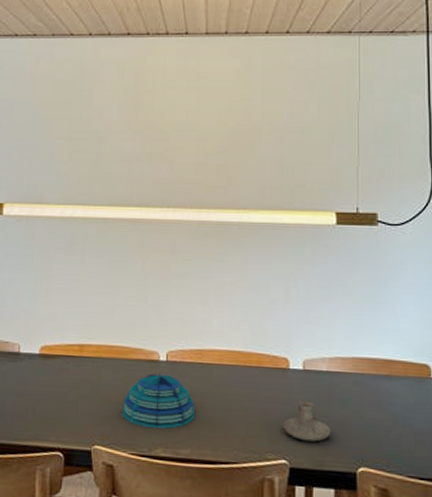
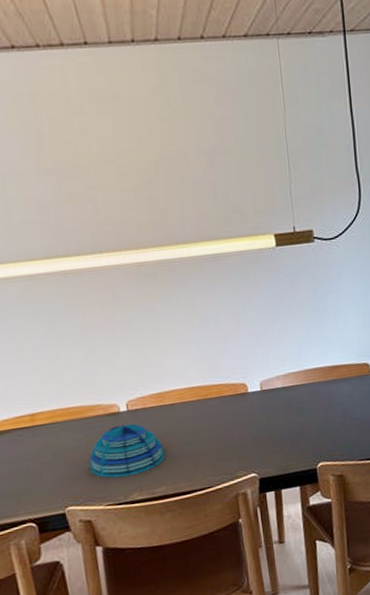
candle holder: present [282,402,331,442] -> none [248,418,292,453]

